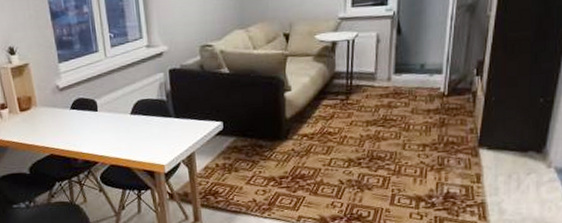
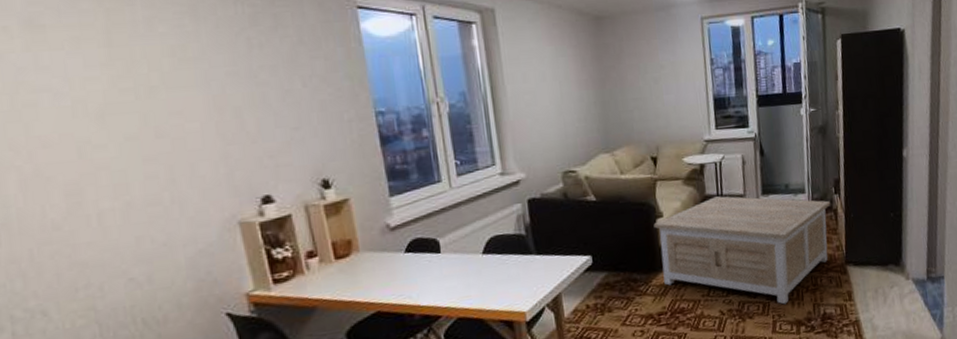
coffee table: none [281,73,470,180] -> present [653,196,831,305]

